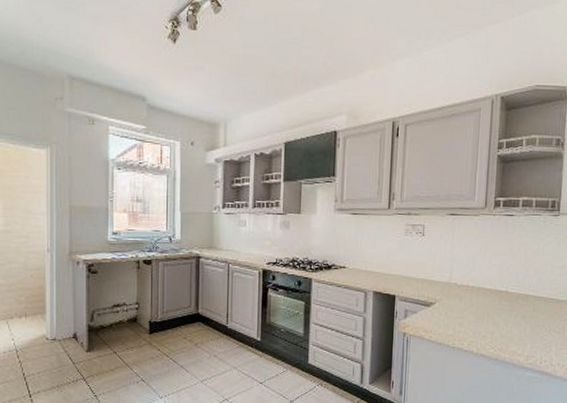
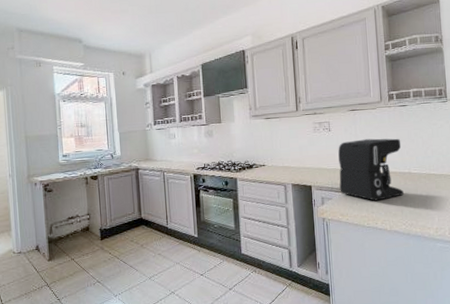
coffee maker: none [426,249,502,319] -> present [338,138,405,201]

